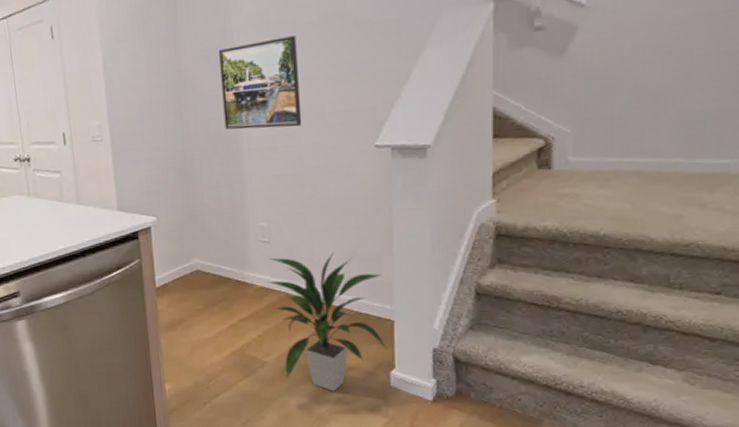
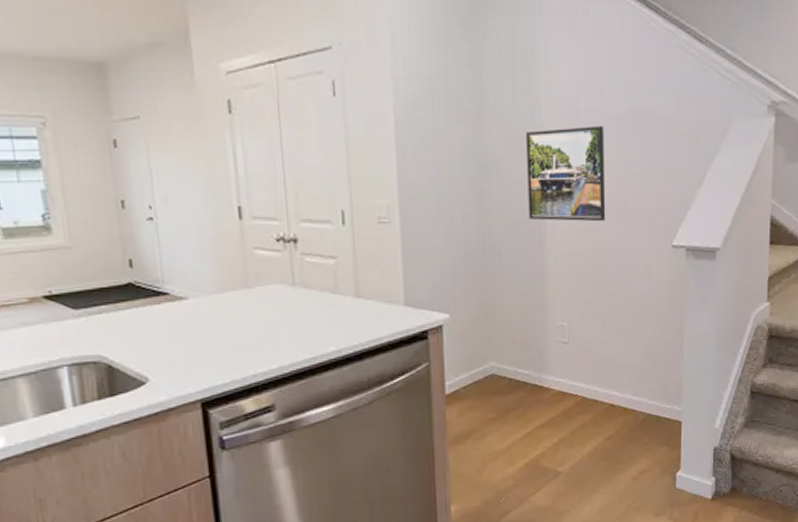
indoor plant: present [268,252,387,391] -> none [565,353,675,498]

